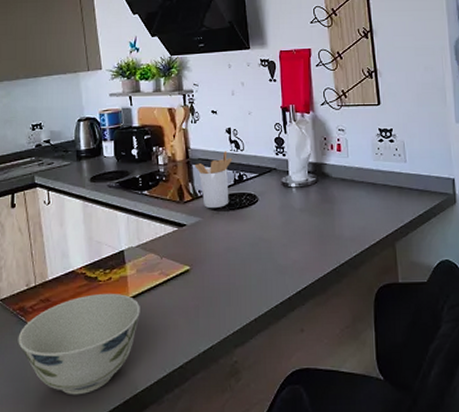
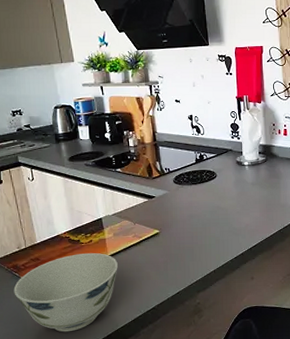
utensil holder: present [194,151,233,208] -> none [161,135,194,183]

